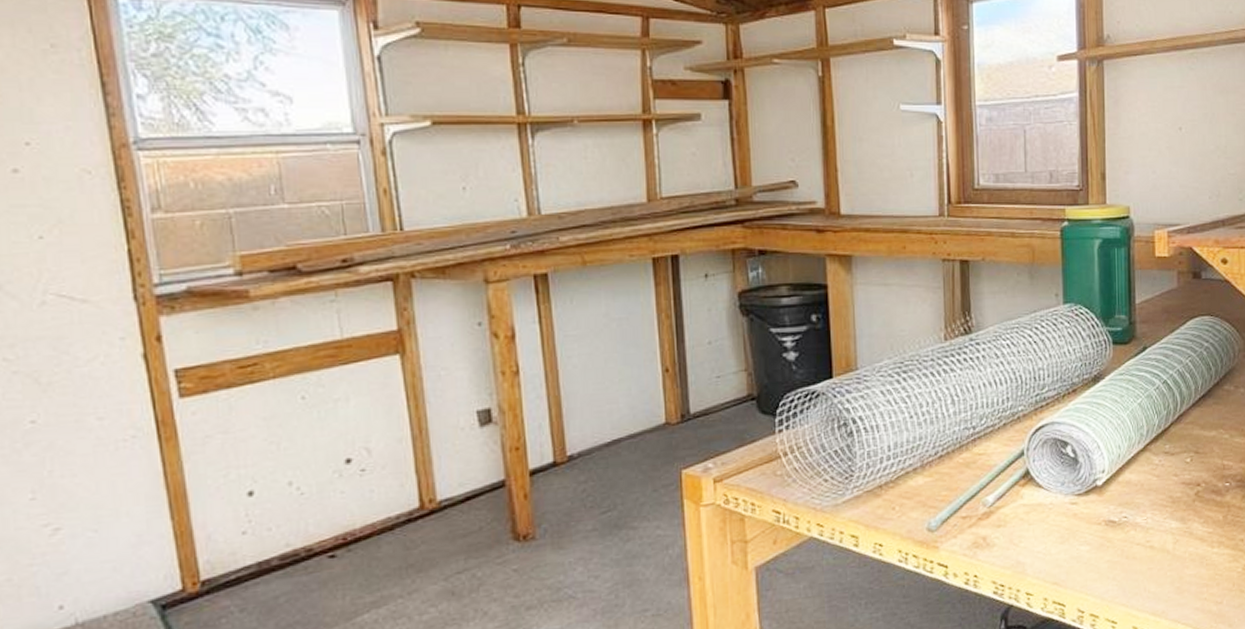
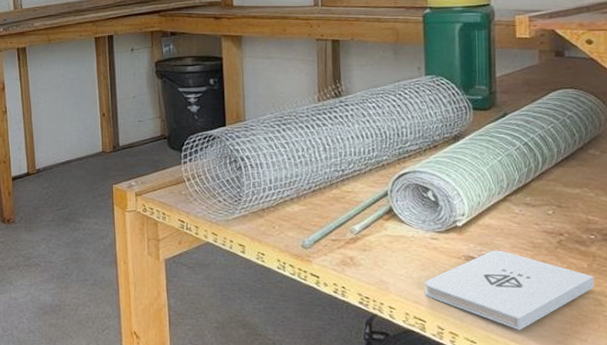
notepad: none [1064,509,1229,602] -> present [424,250,595,331]

